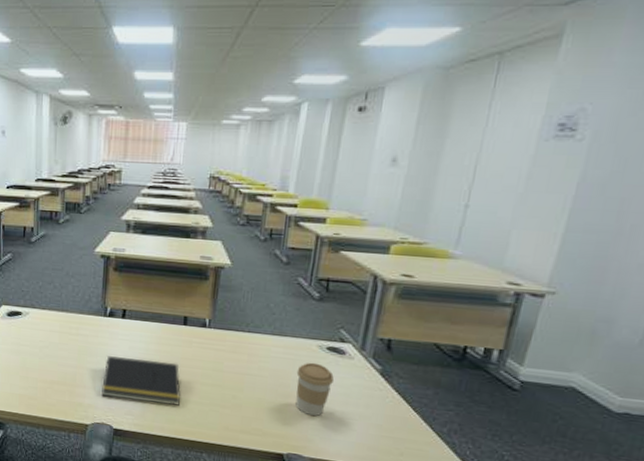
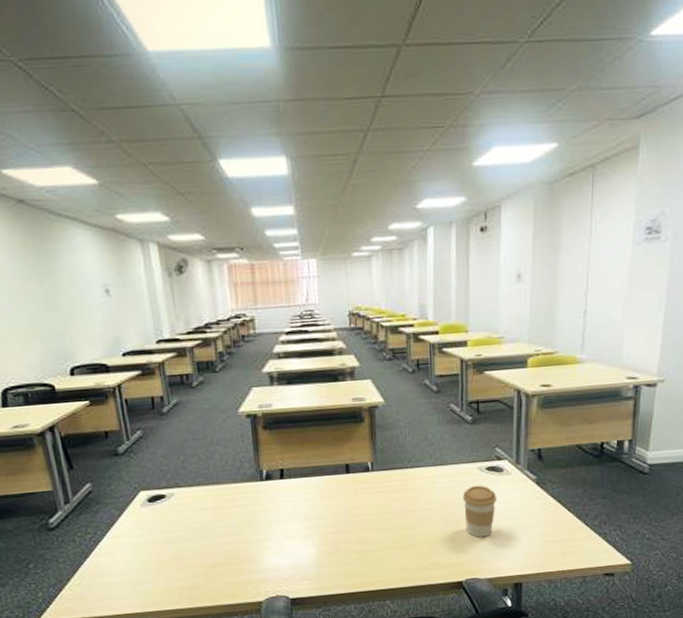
notepad: present [101,356,181,406] -> none [269,514,355,567]

